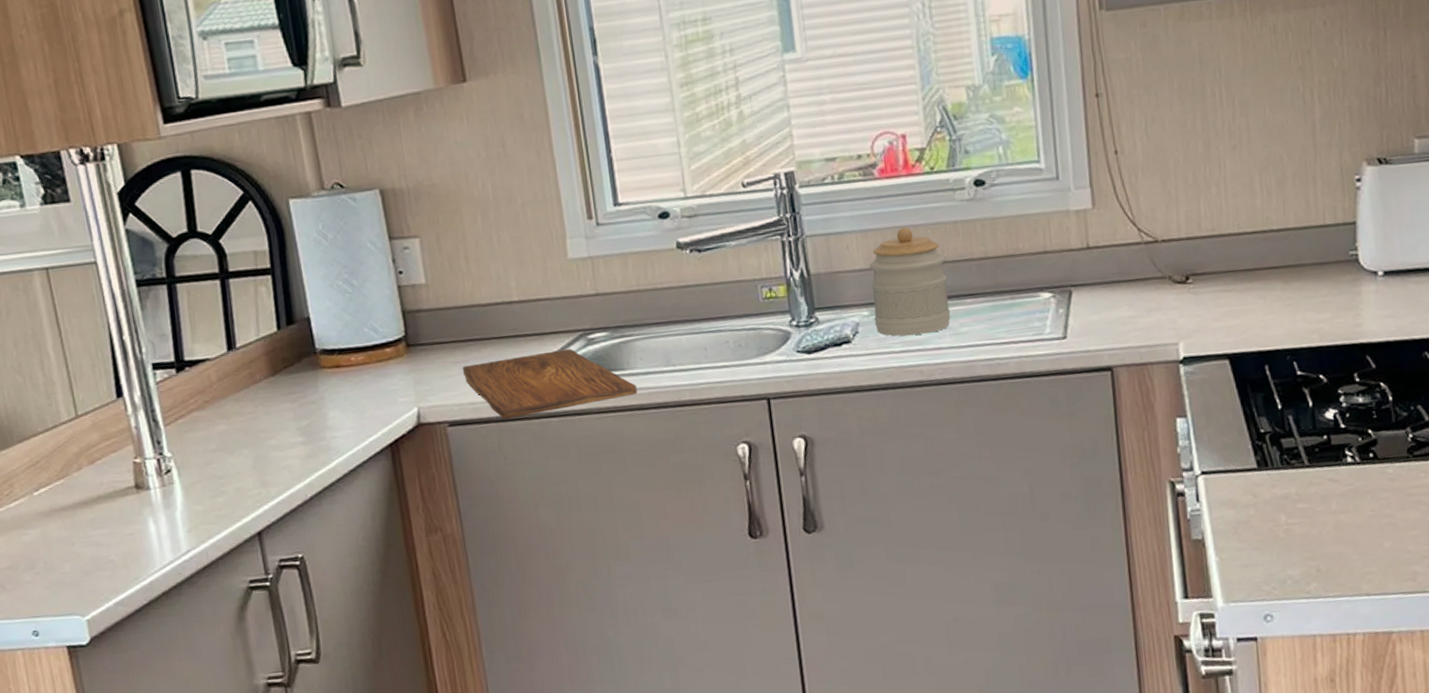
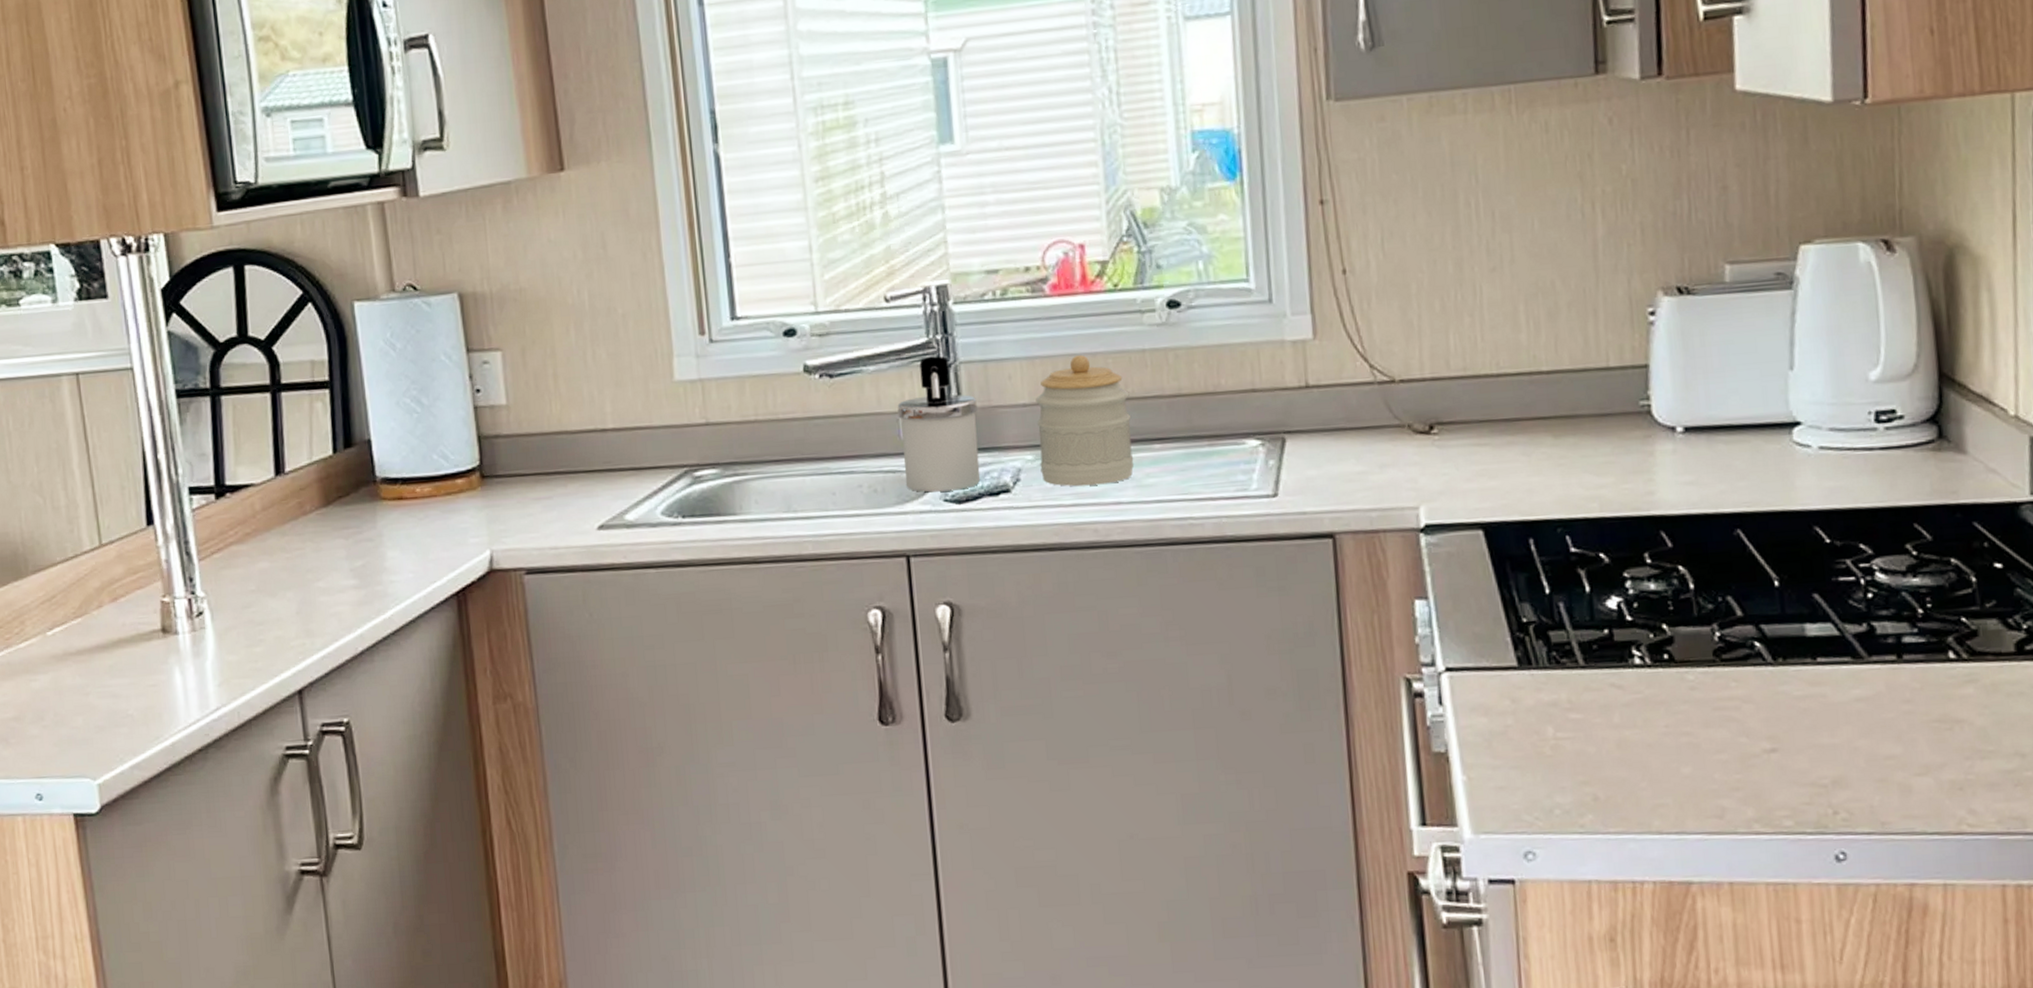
cutting board: present [462,349,638,420] -> none [544,487,751,569]
soap dispenser: none [755,231,826,345] -> present [897,356,981,493]

